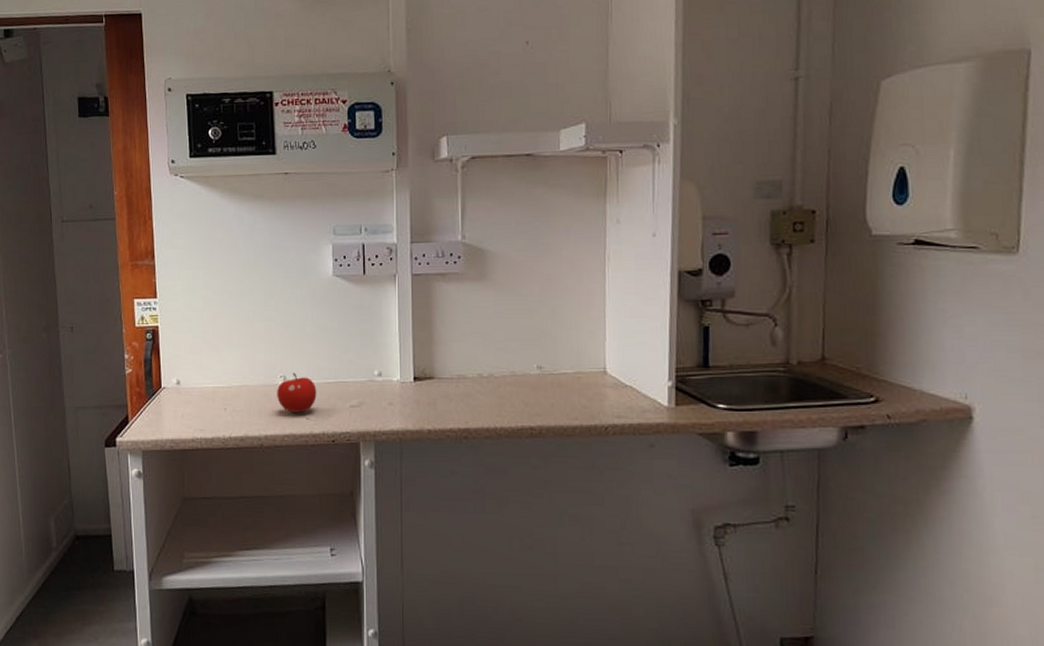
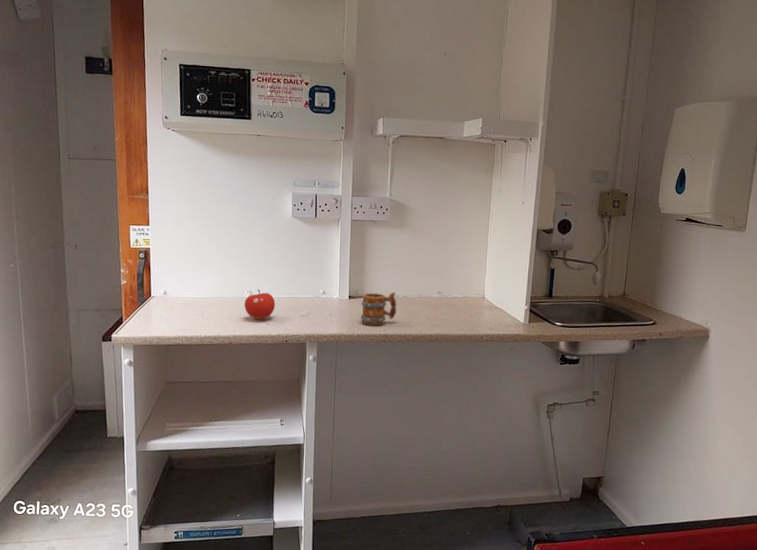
mug: none [431,369,481,417] -> present [360,292,397,326]

